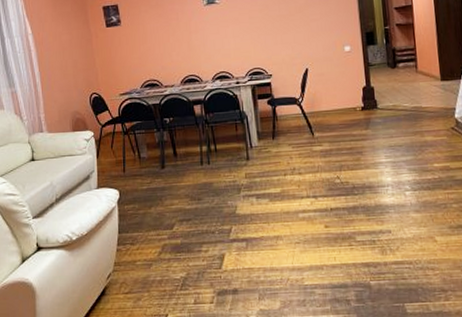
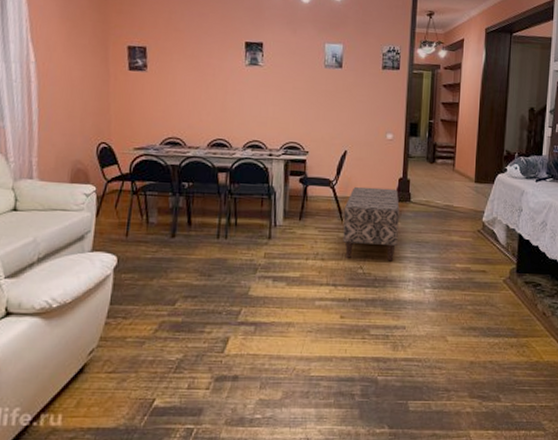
bench: none [313,98,371,170] -> present [343,186,400,262]

